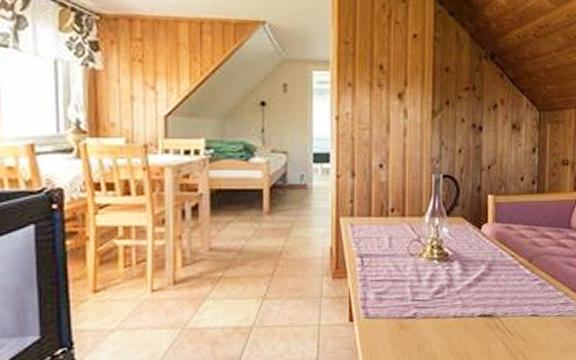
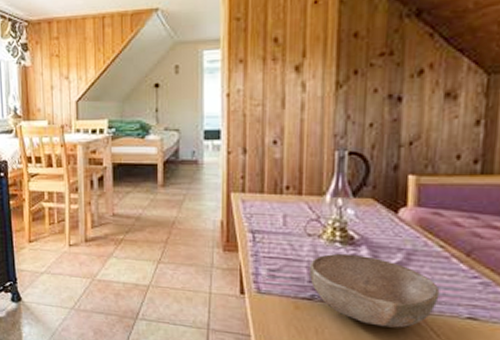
bowl: none [411,269,512,334] -> present [309,253,440,328]

